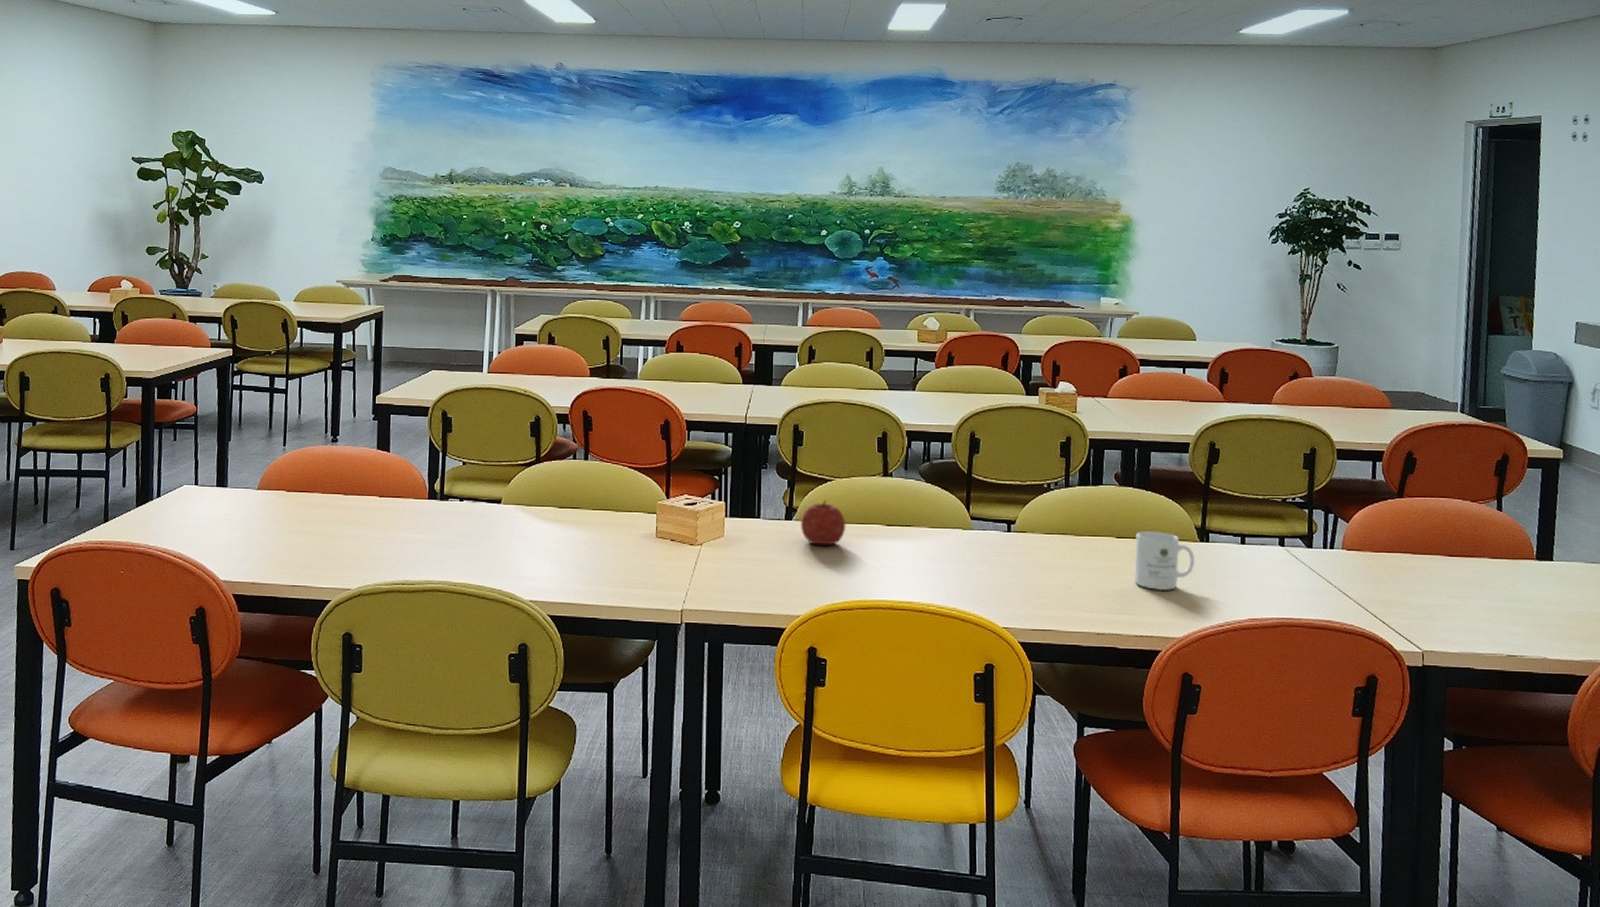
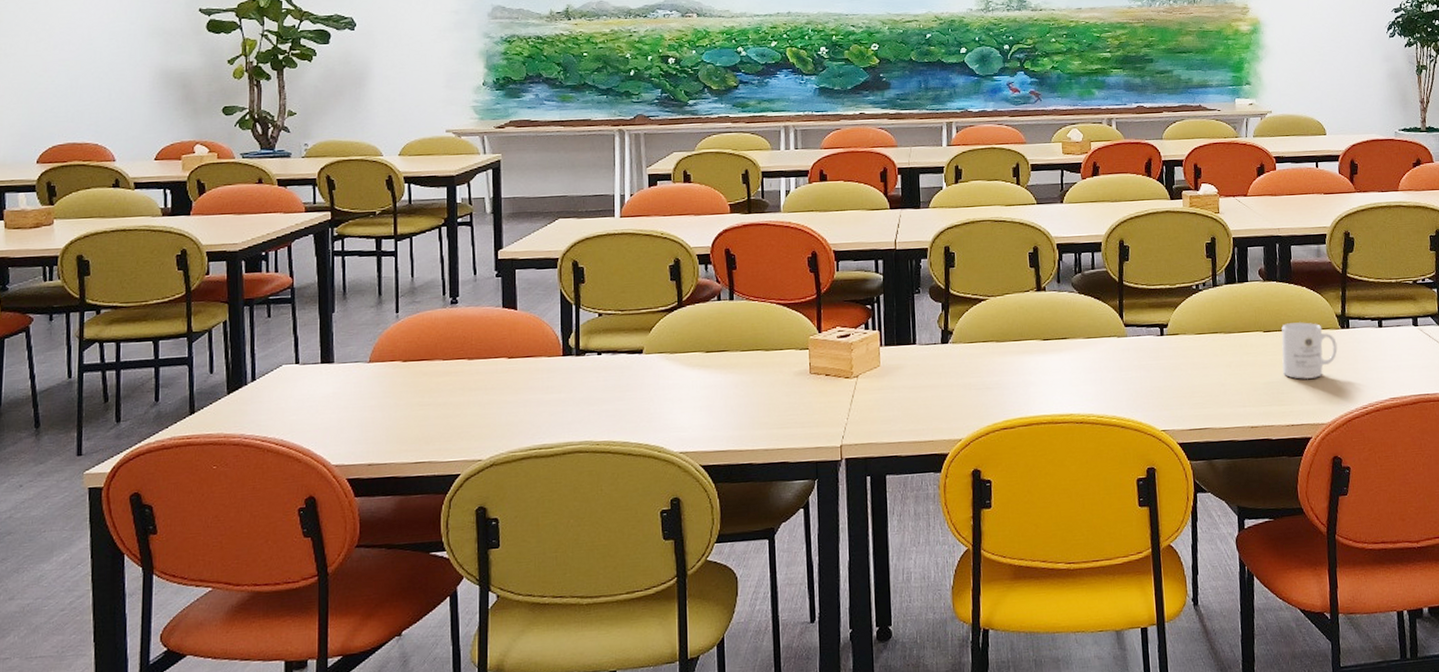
fruit: present [801,499,846,546] -> none [957,319,1003,367]

